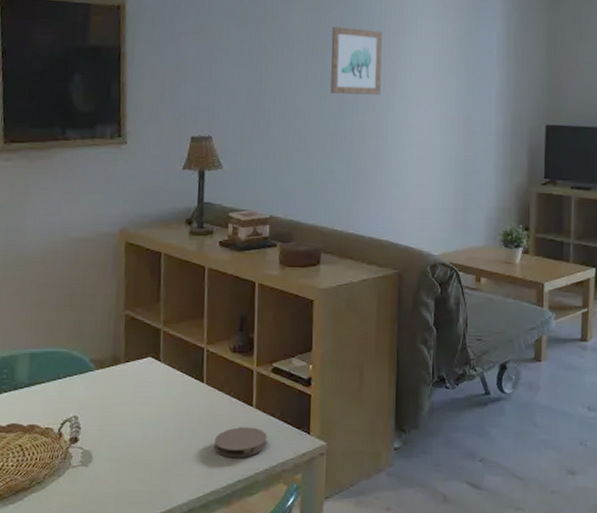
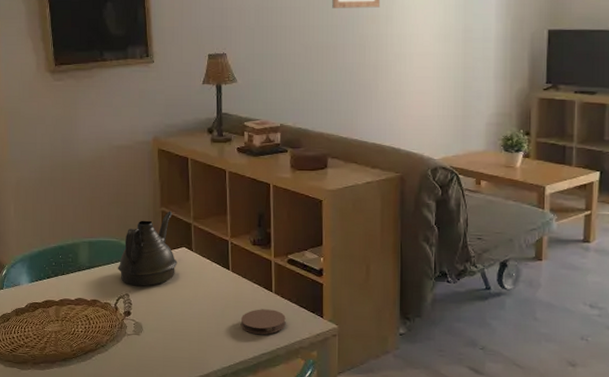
teapot: none [66,314,141,406] -> present [118,211,178,286]

